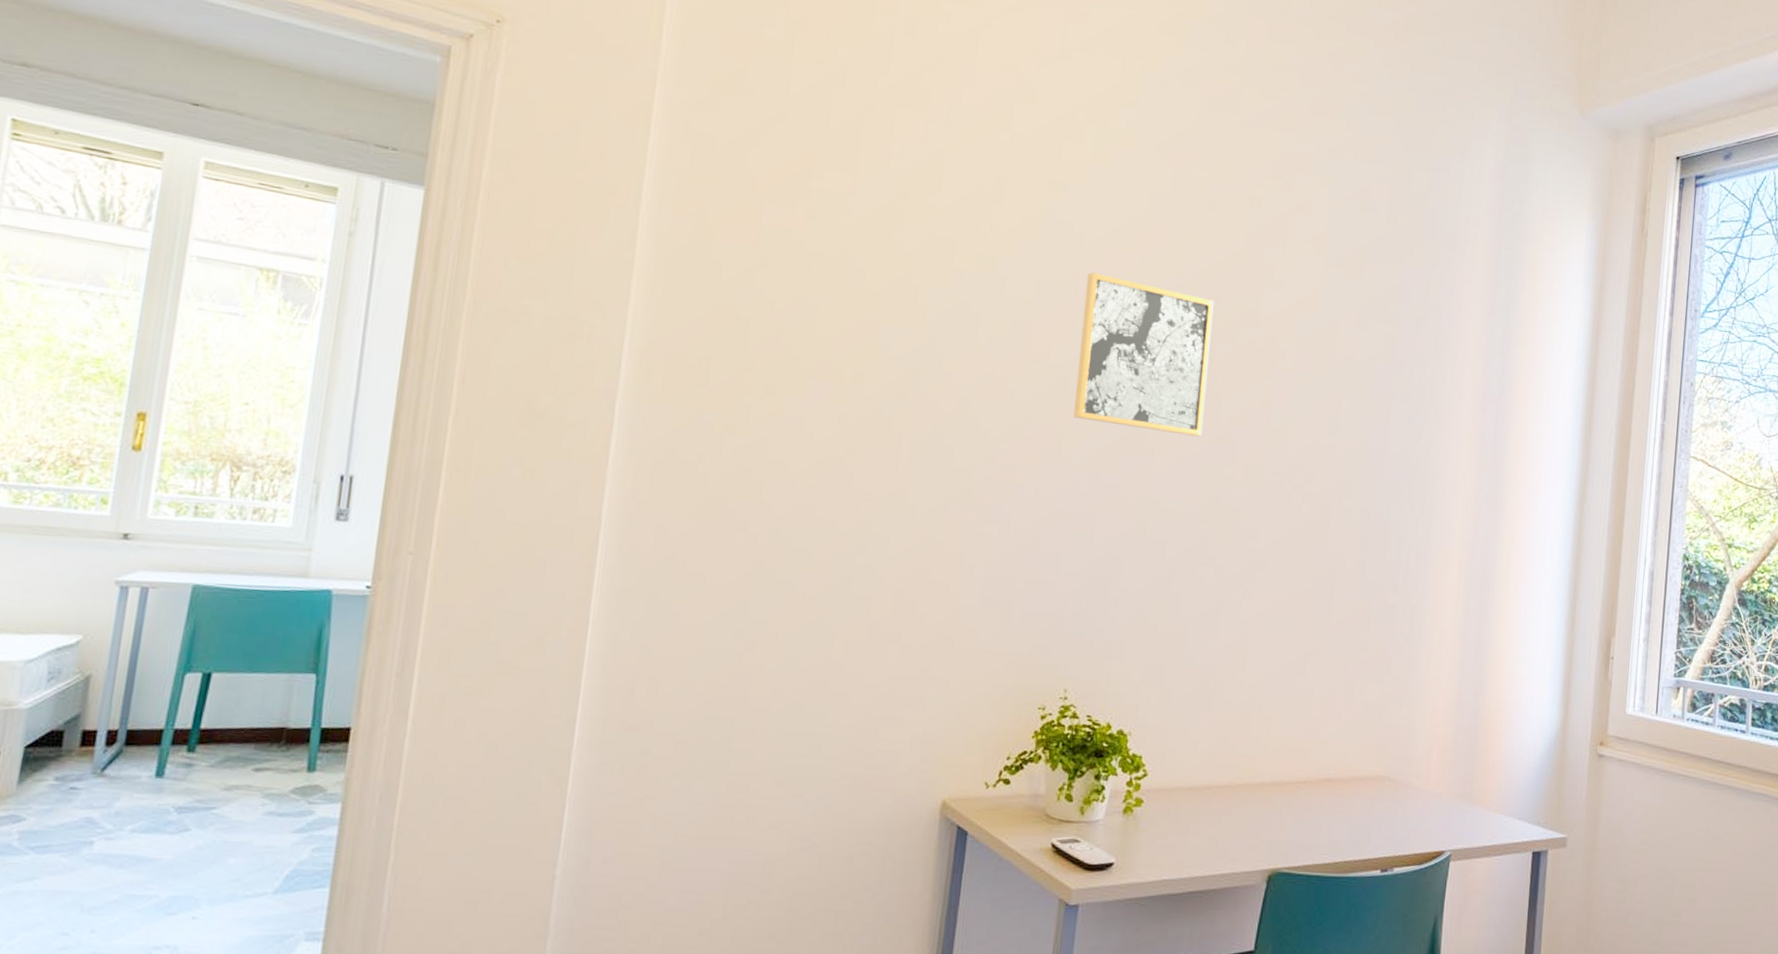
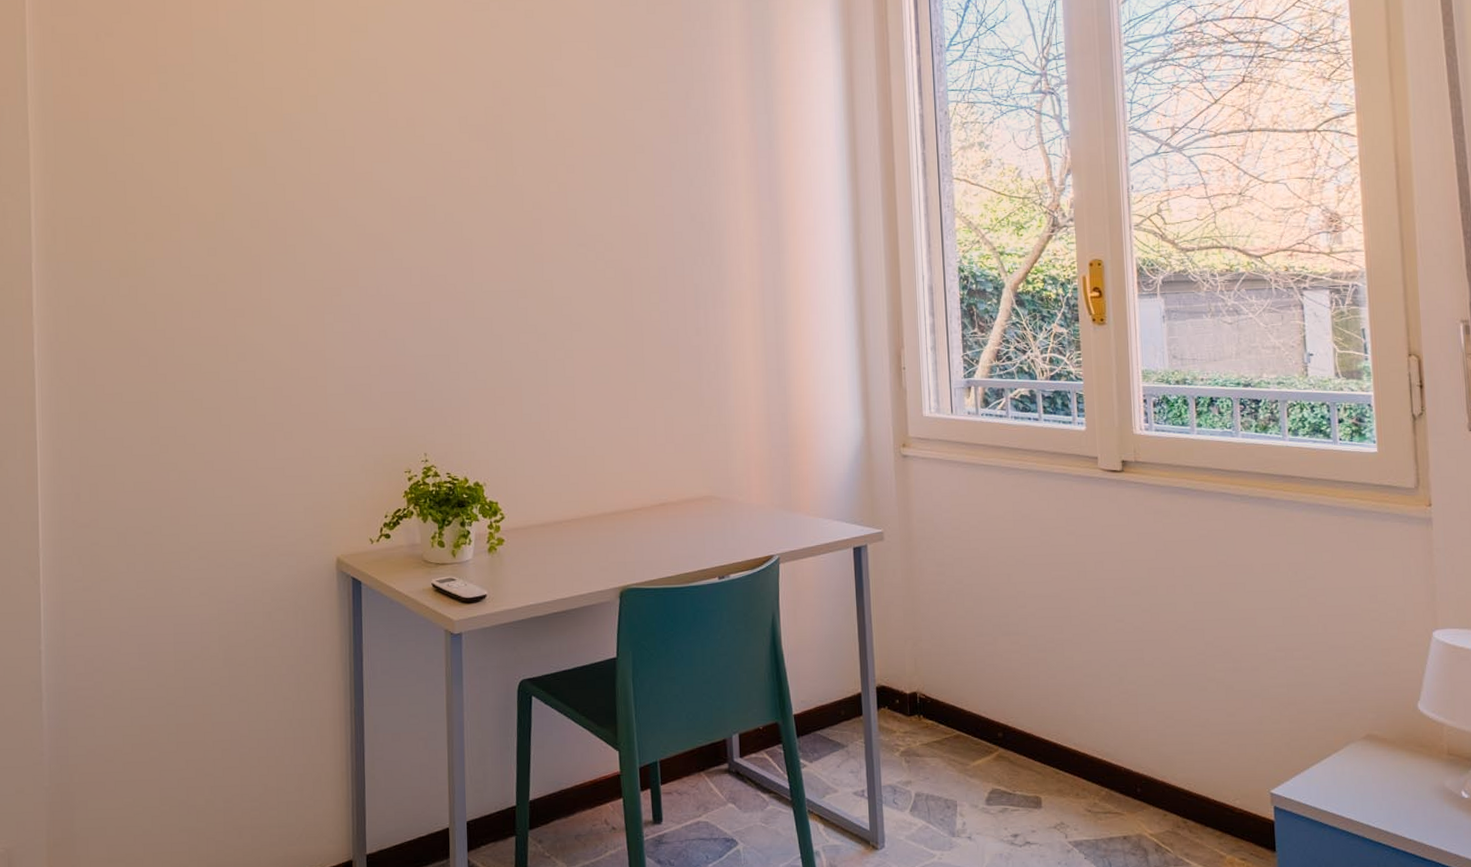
wall art: present [1073,272,1214,437] -> none [394,97,511,225]

